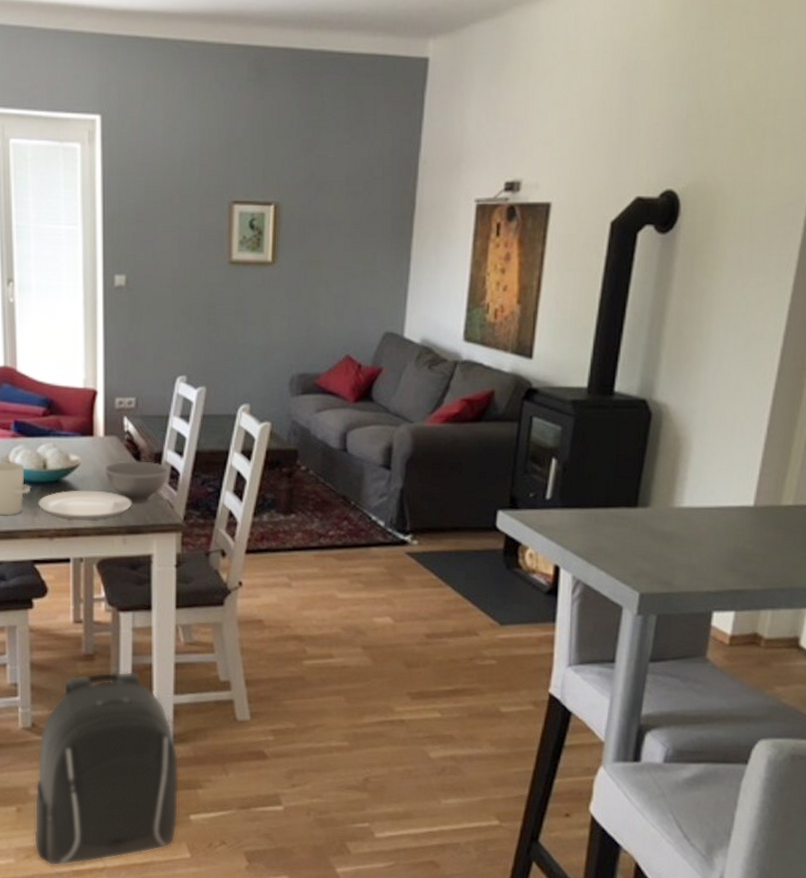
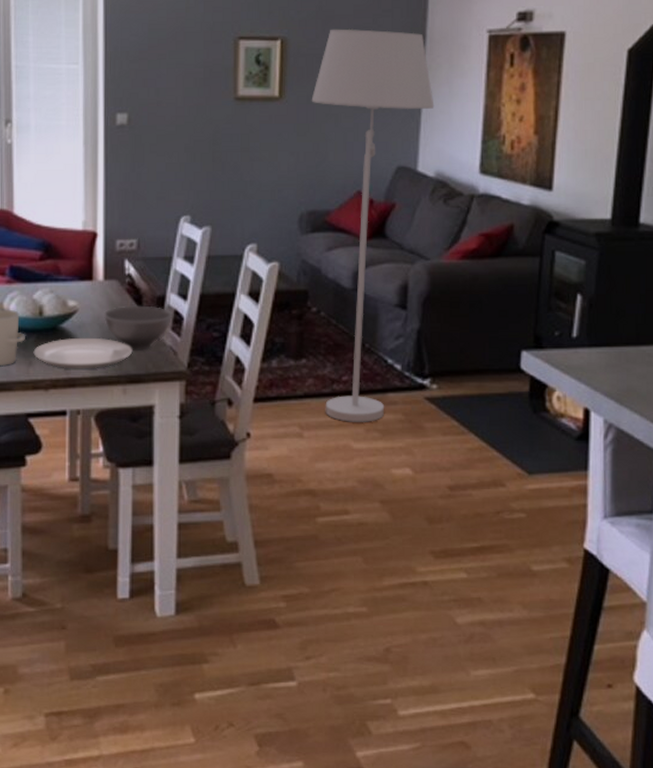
backpack: present [33,671,179,866] -> none [22,532,183,755]
floor lamp: none [303,195,422,574] -> present [311,28,435,422]

